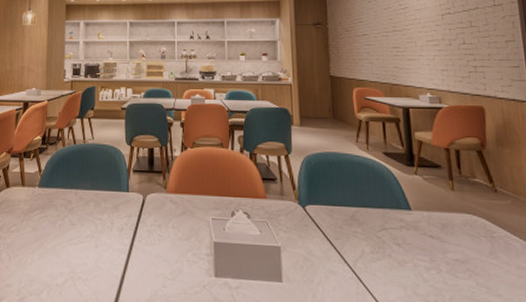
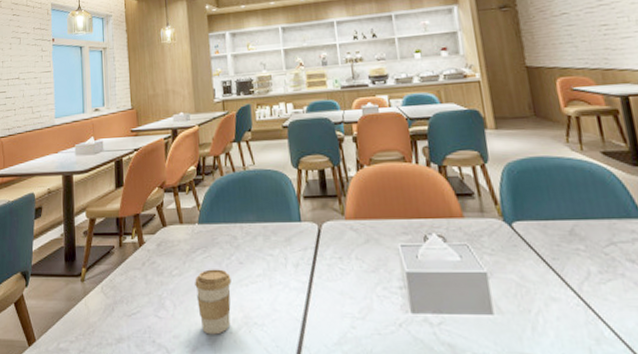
coffee cup: none [30,228,63,286] -> present [195,269,232,335]

